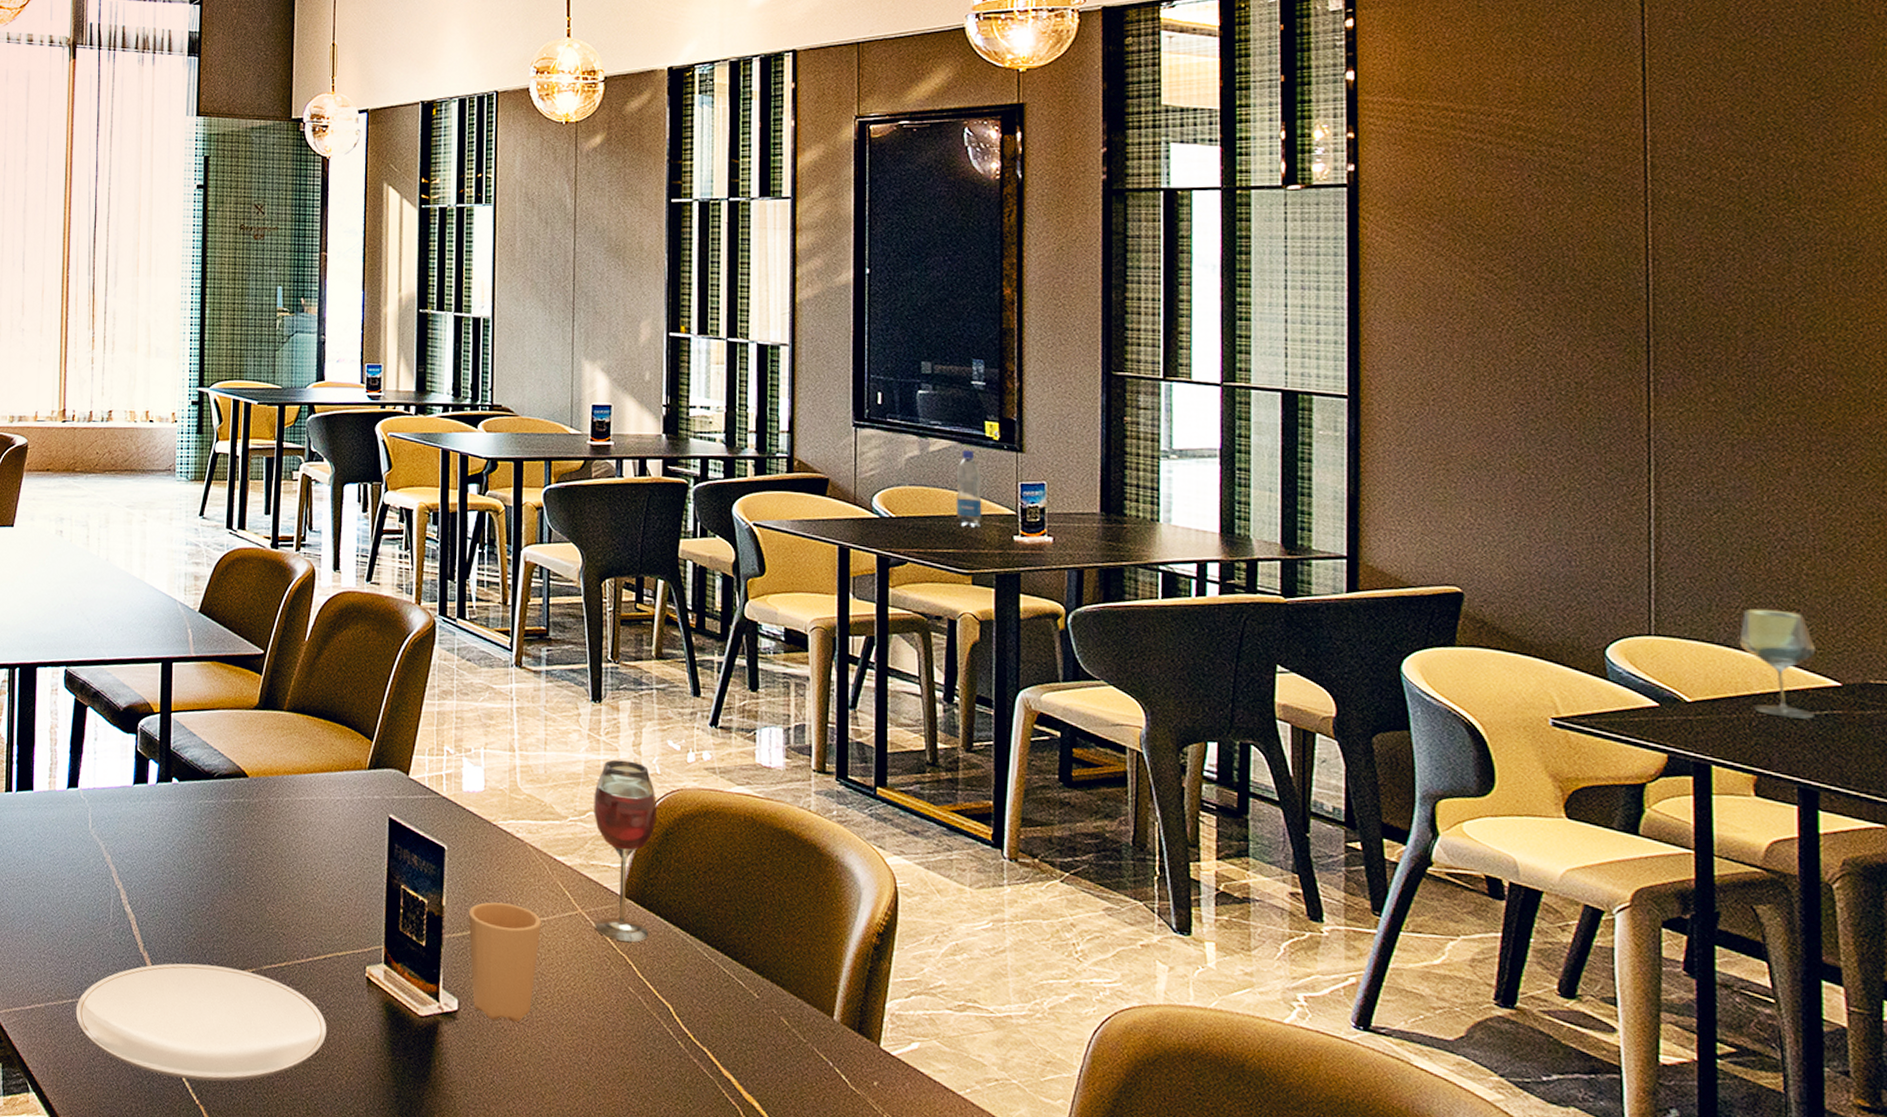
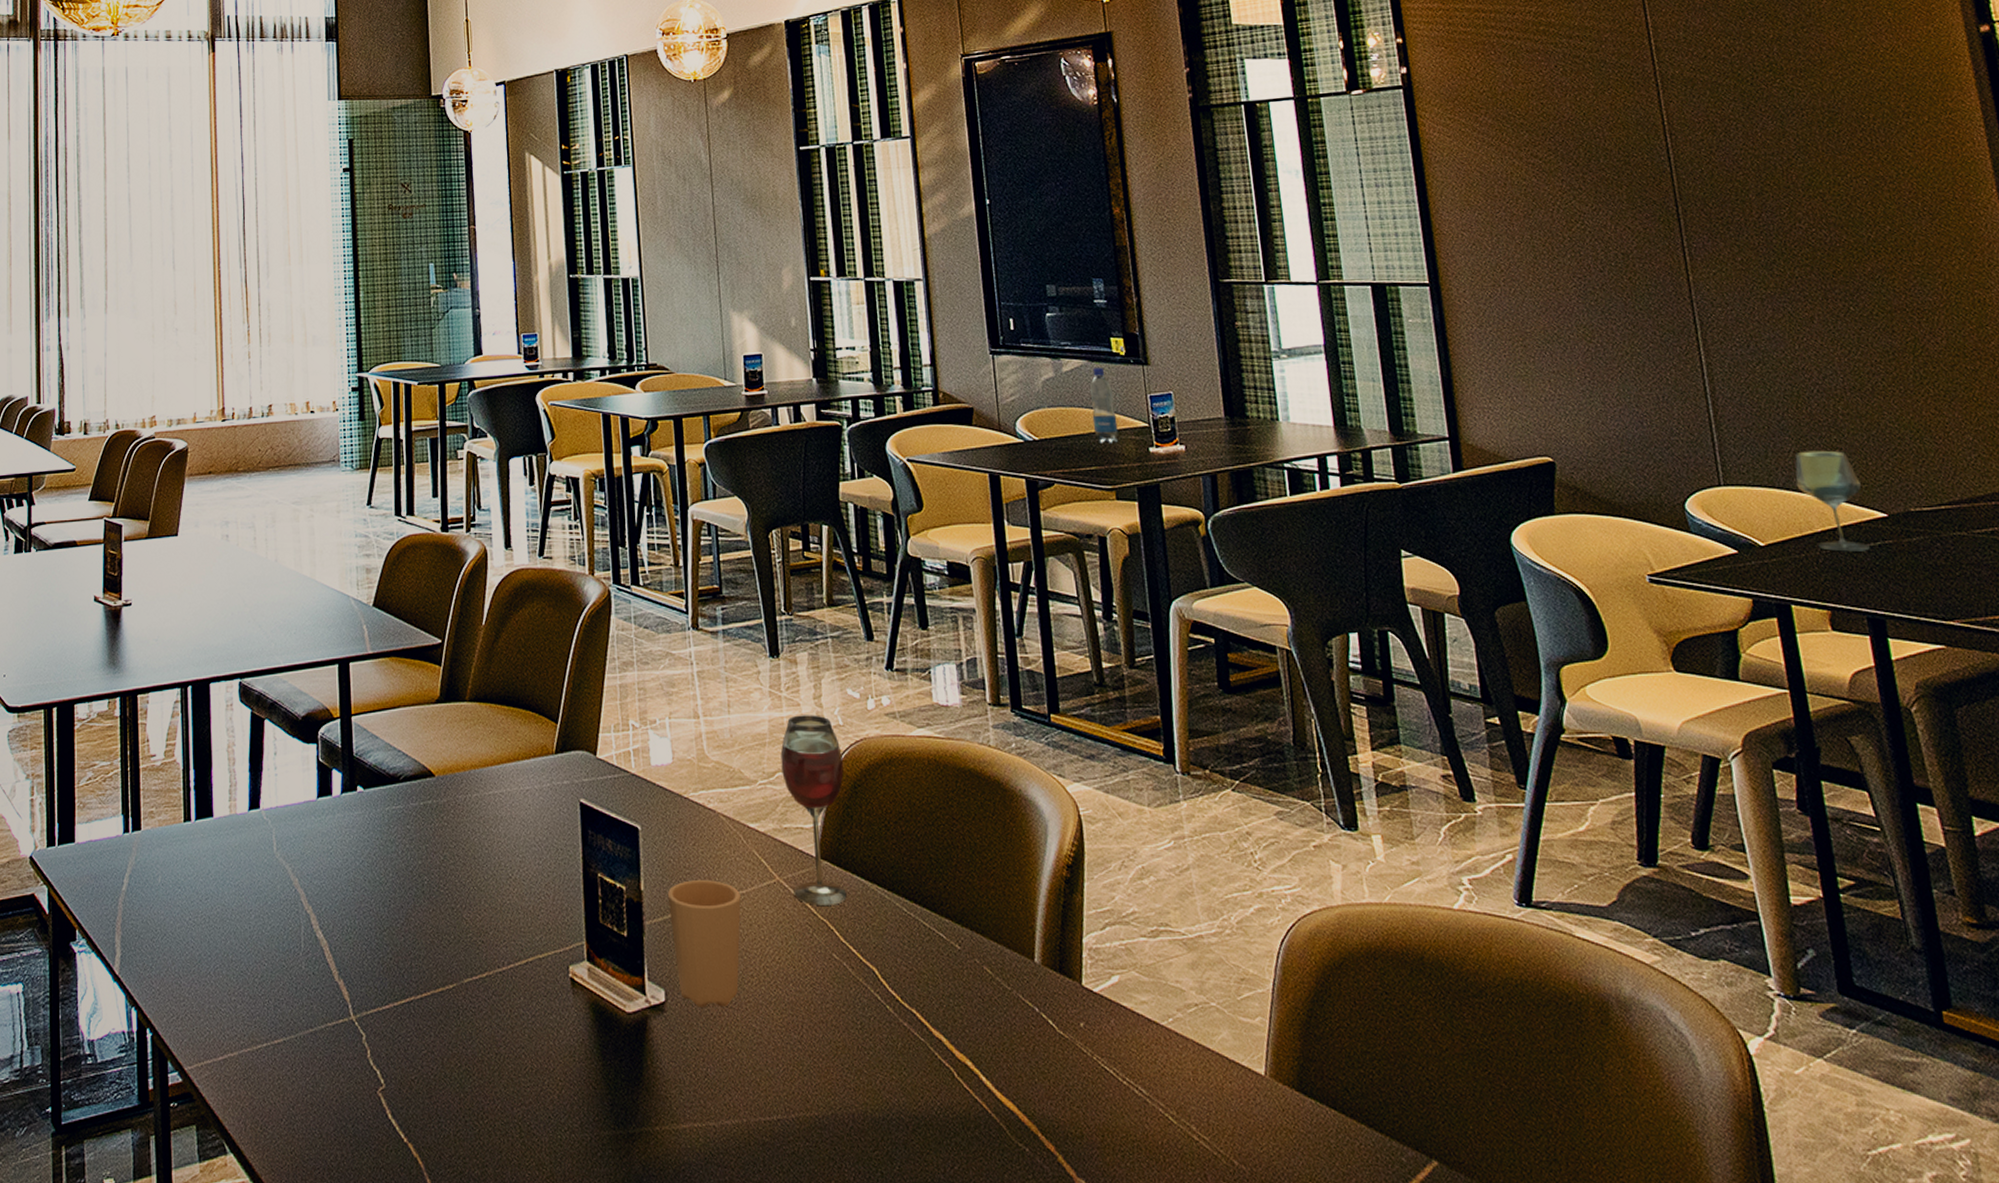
plate: present [75,963,327,1082] -> none [271,986,535,1116]

